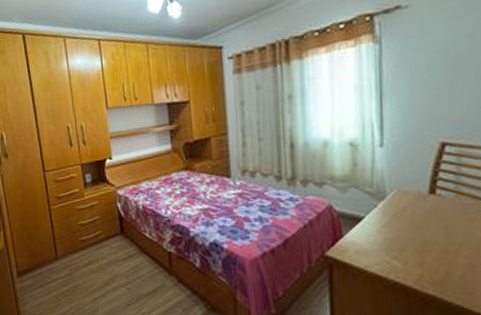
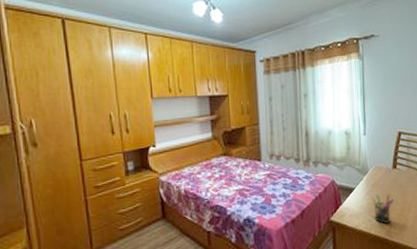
pen holder: none [390,228,431,270] -> present [371,193,394,224]

